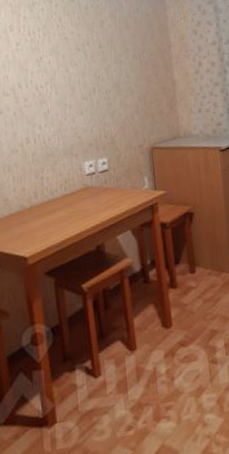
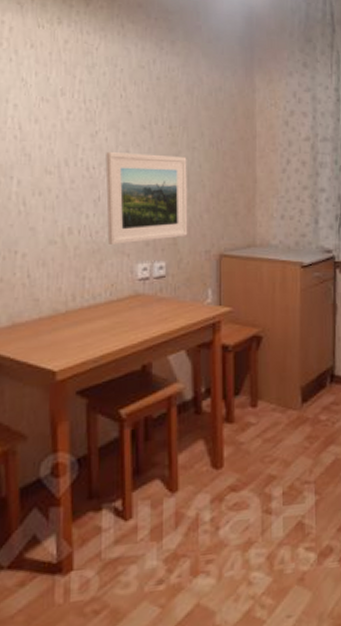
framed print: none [50,69,123,149] -> present [105,152,188,246]

